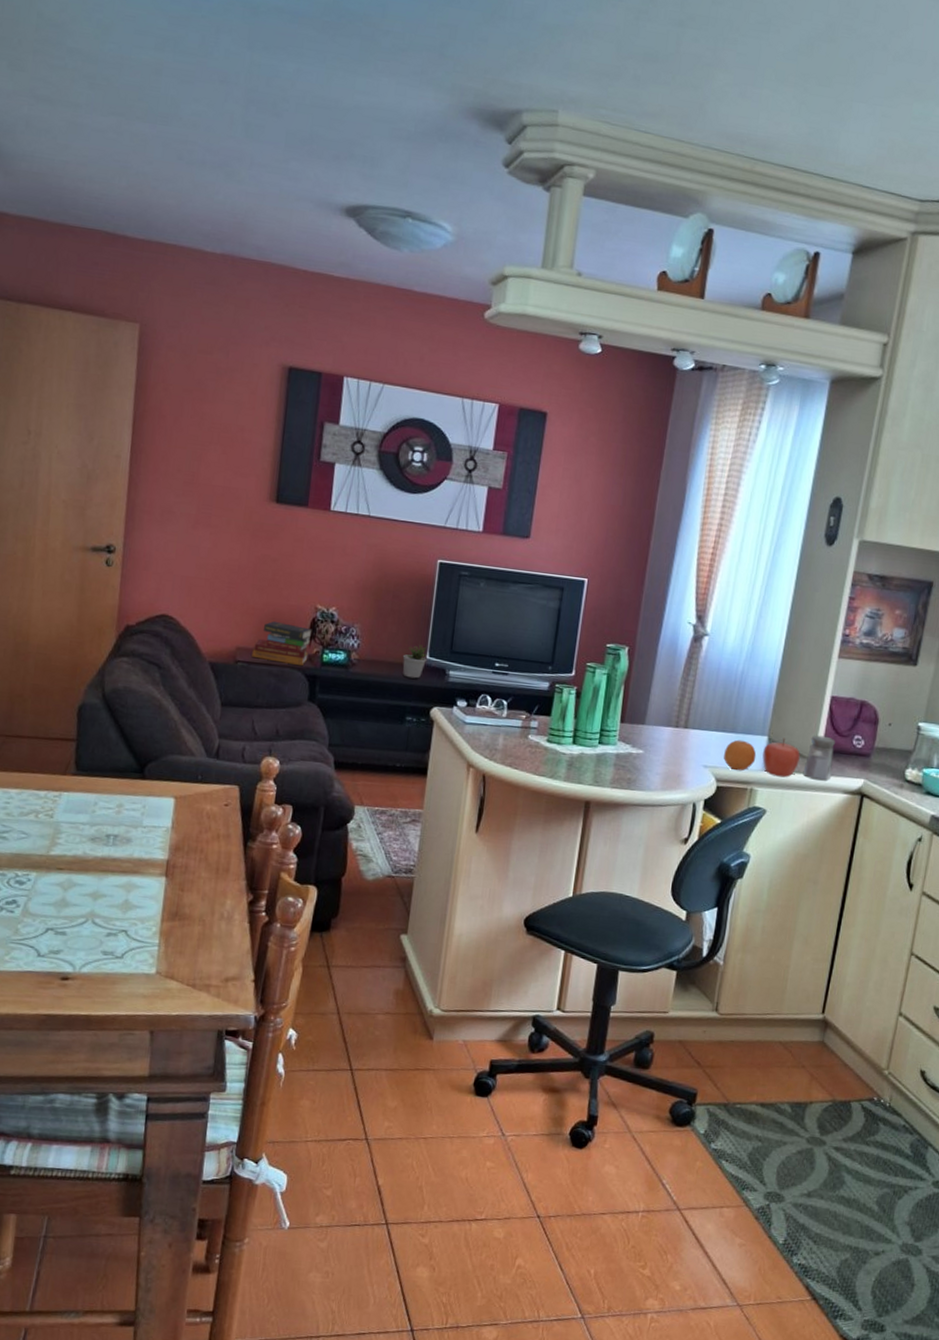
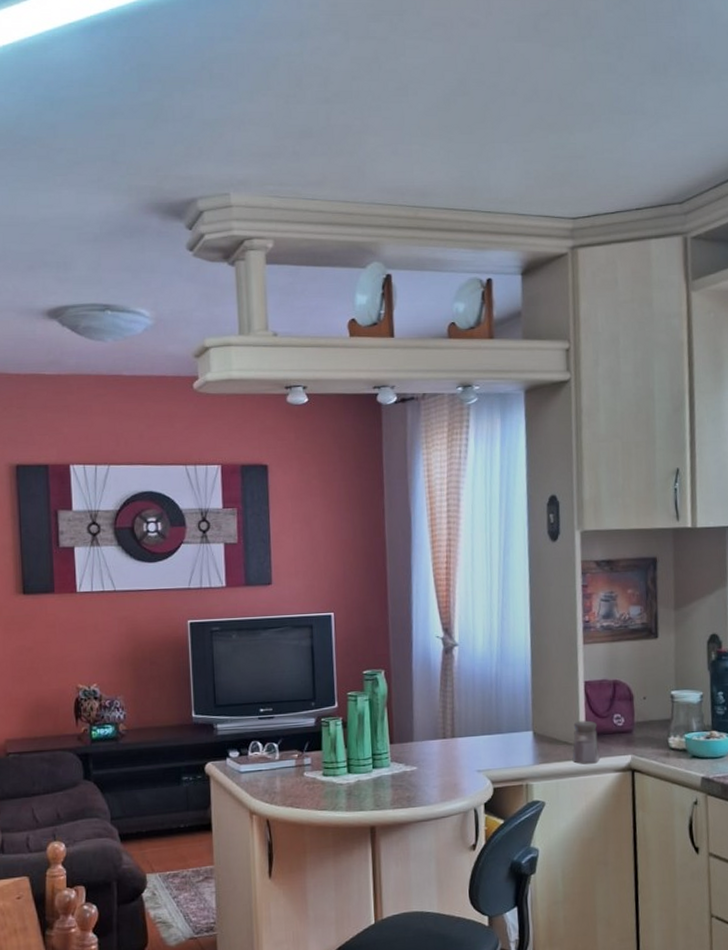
books: present [252,621,311,667] -> none [22,708,77,748]
potted plant: present [402,644,427,680] -> none [169,704,193,740]
fruit: present [723,739,757,771] -> none [494,739,526,770]
fruit: present [762,737,800,778] -> none [531,729,567,768]

